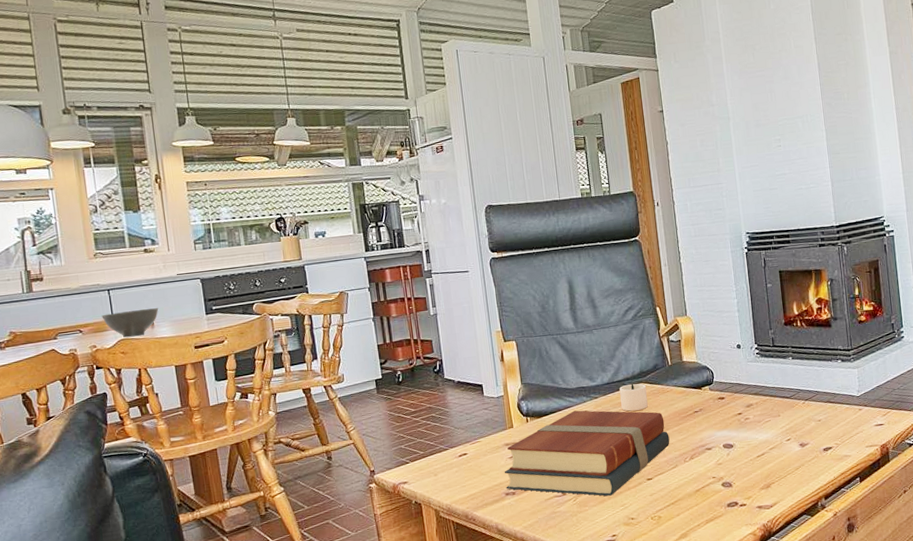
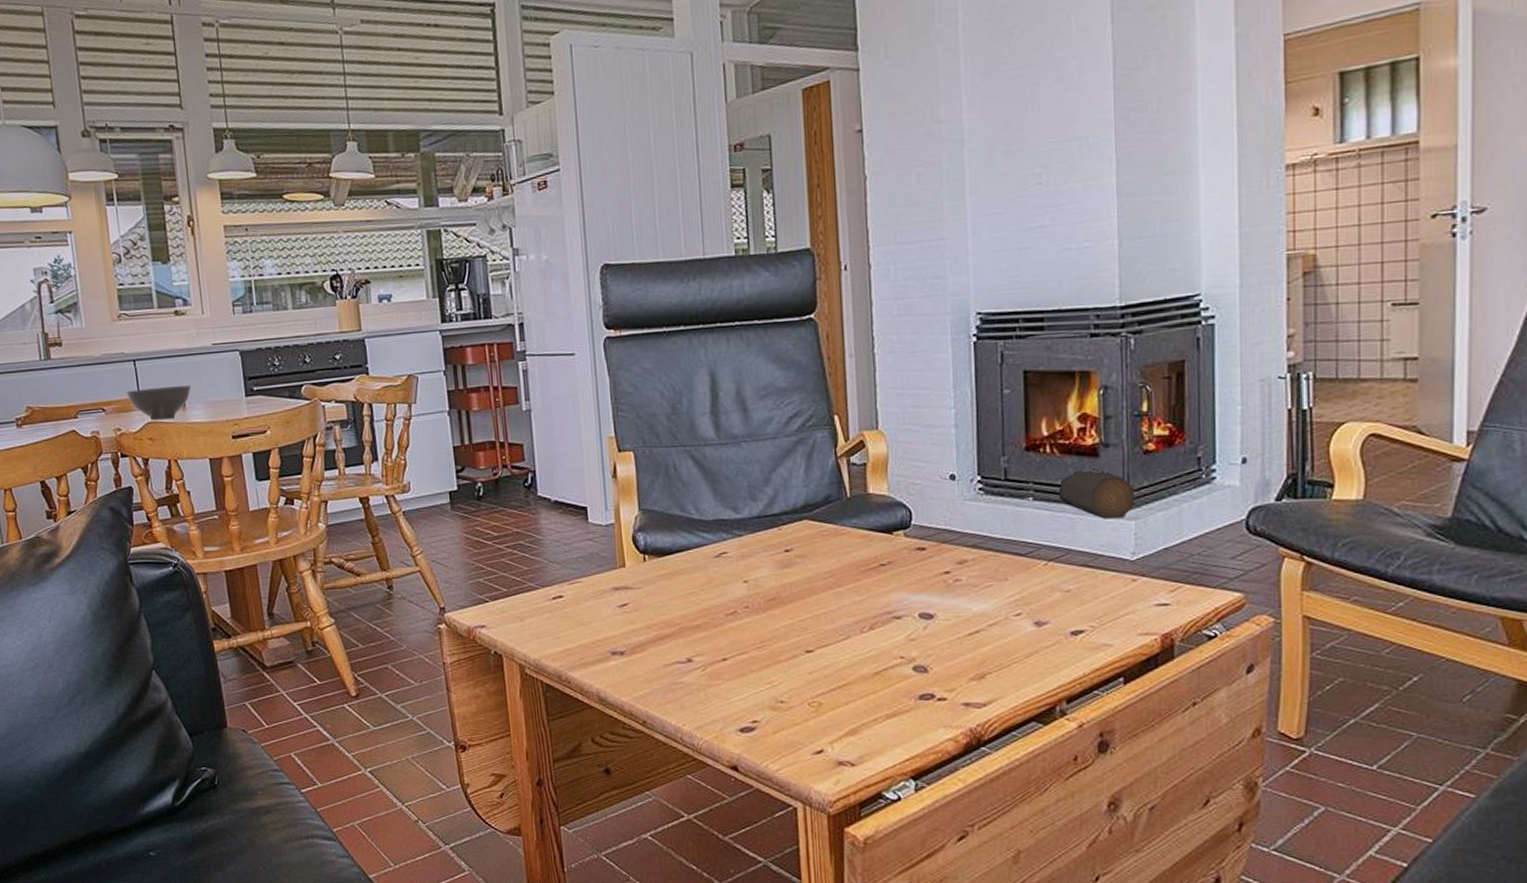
books: present [504,410,670,497] -> none [610,550,842,669]
candle: present [619,383,648,412] -> none [774,519,813,558]
decorative log: none [807,335,857,369] -> present [1057,468,1135,519]

